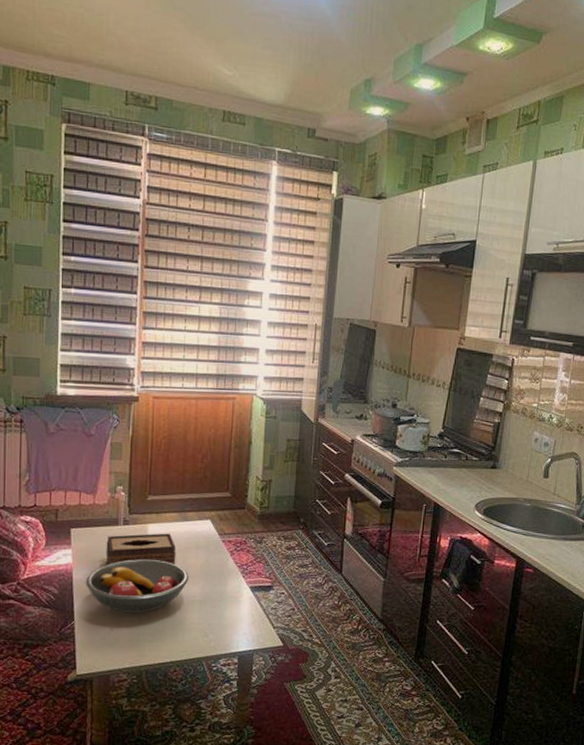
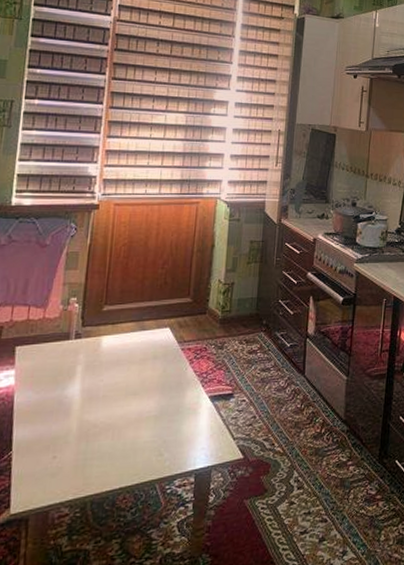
fruit bowl: present [86,559,190,613] -> none [28,375,145,437]
tissue box: present [106,533,176,566] -> none [53,344,132,385]

